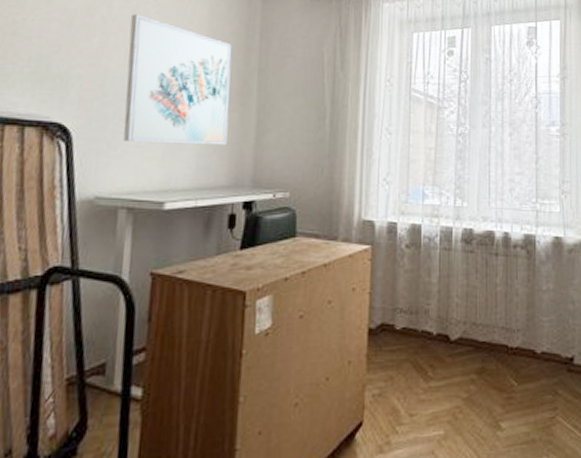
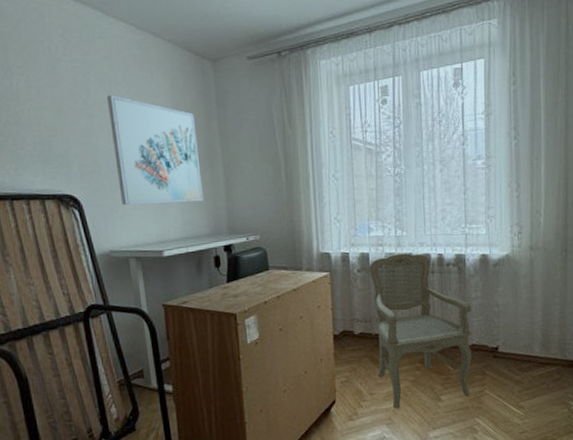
armchair: none [420,227,542,439] -> present [369,252,472,409]

